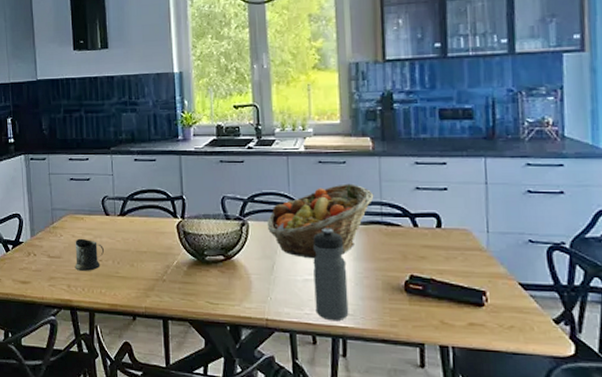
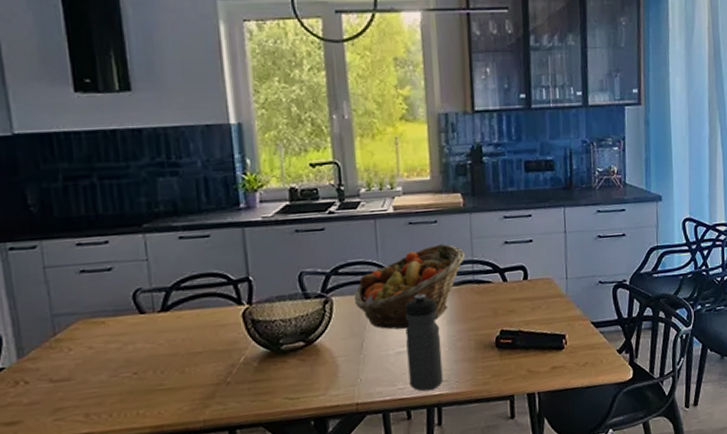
mug: present [75,238,104,272] -> none [93,348,139,393]

